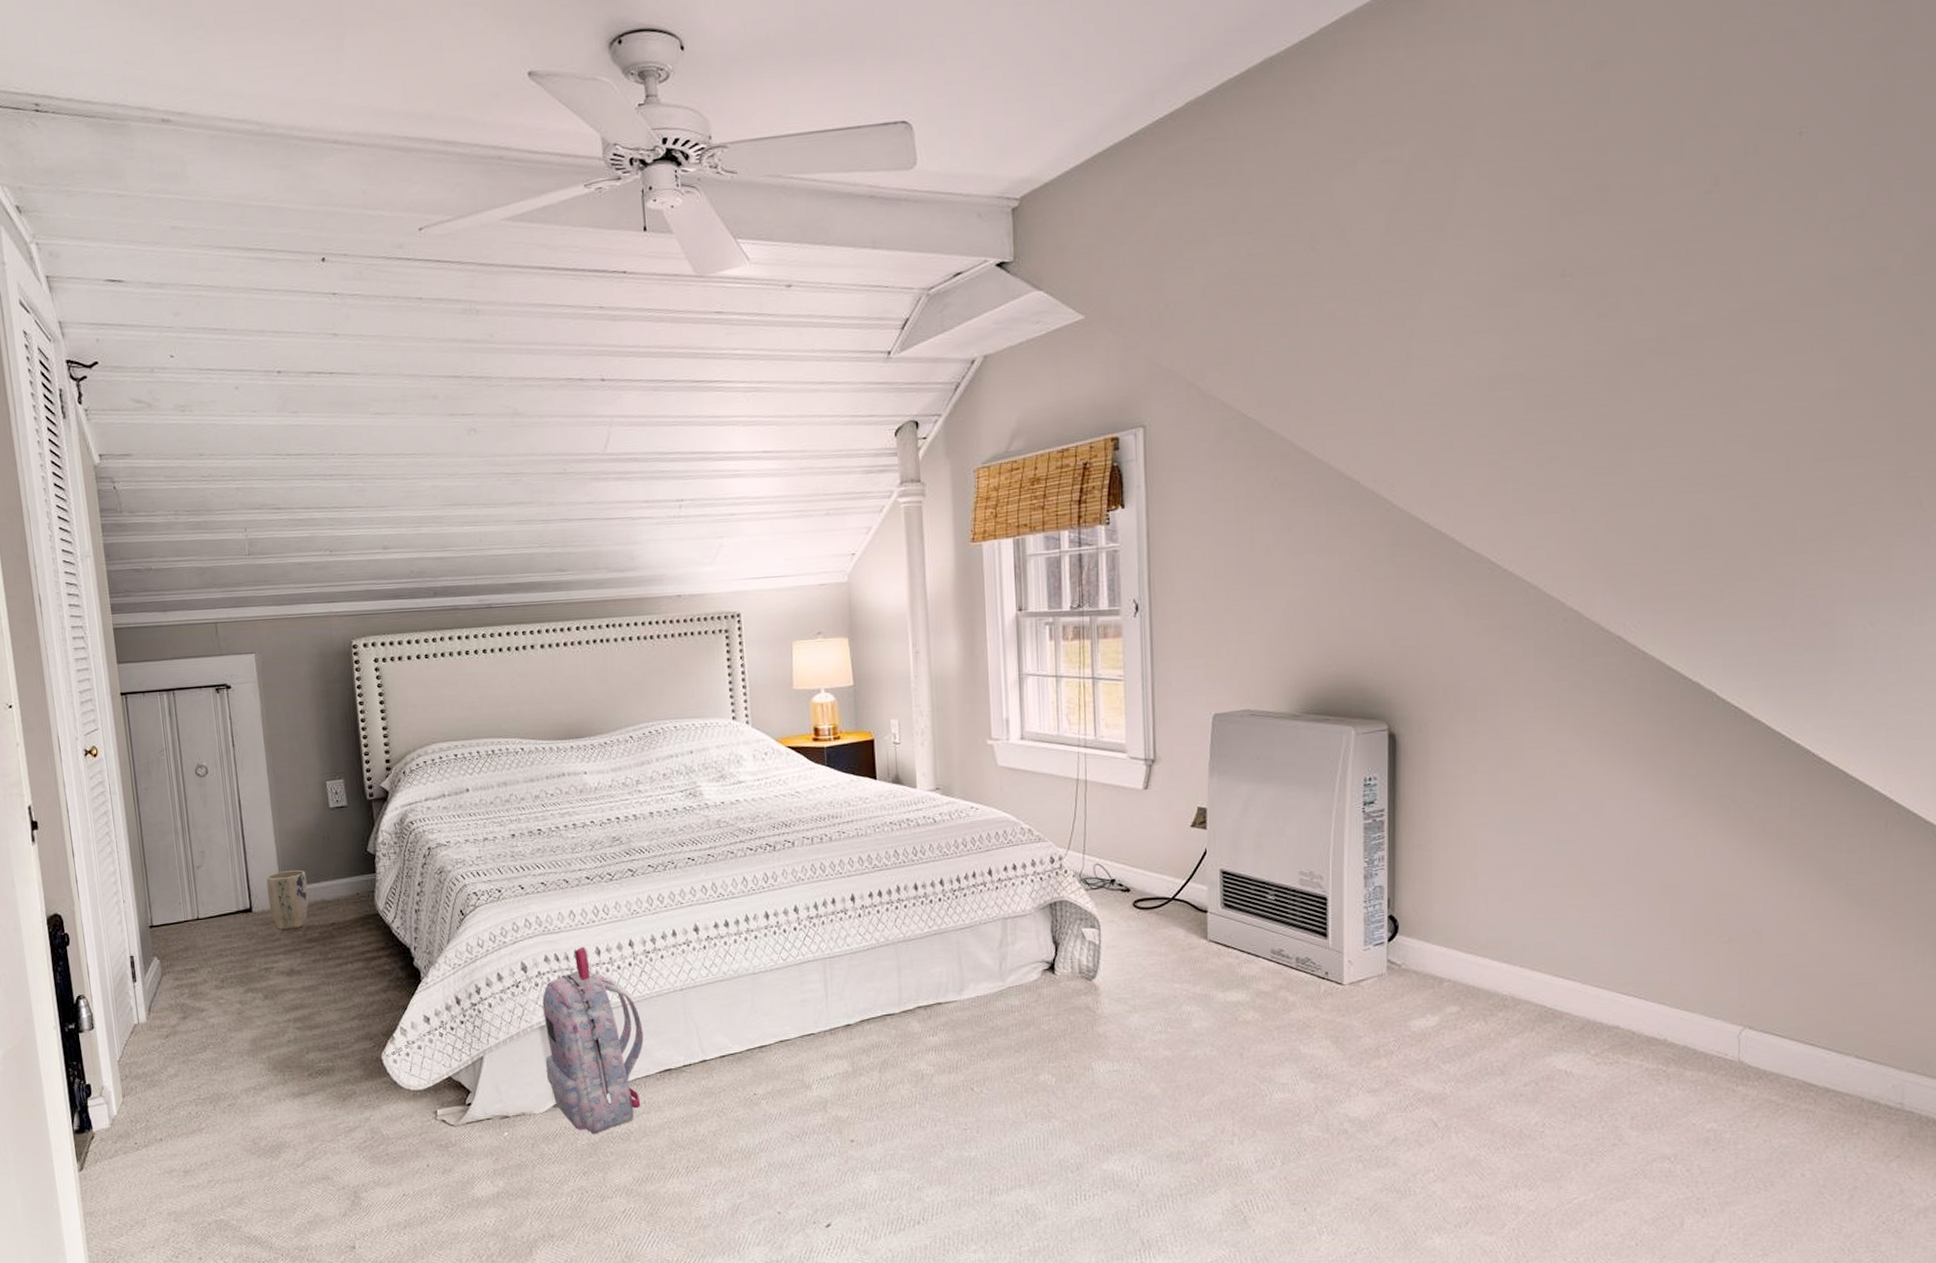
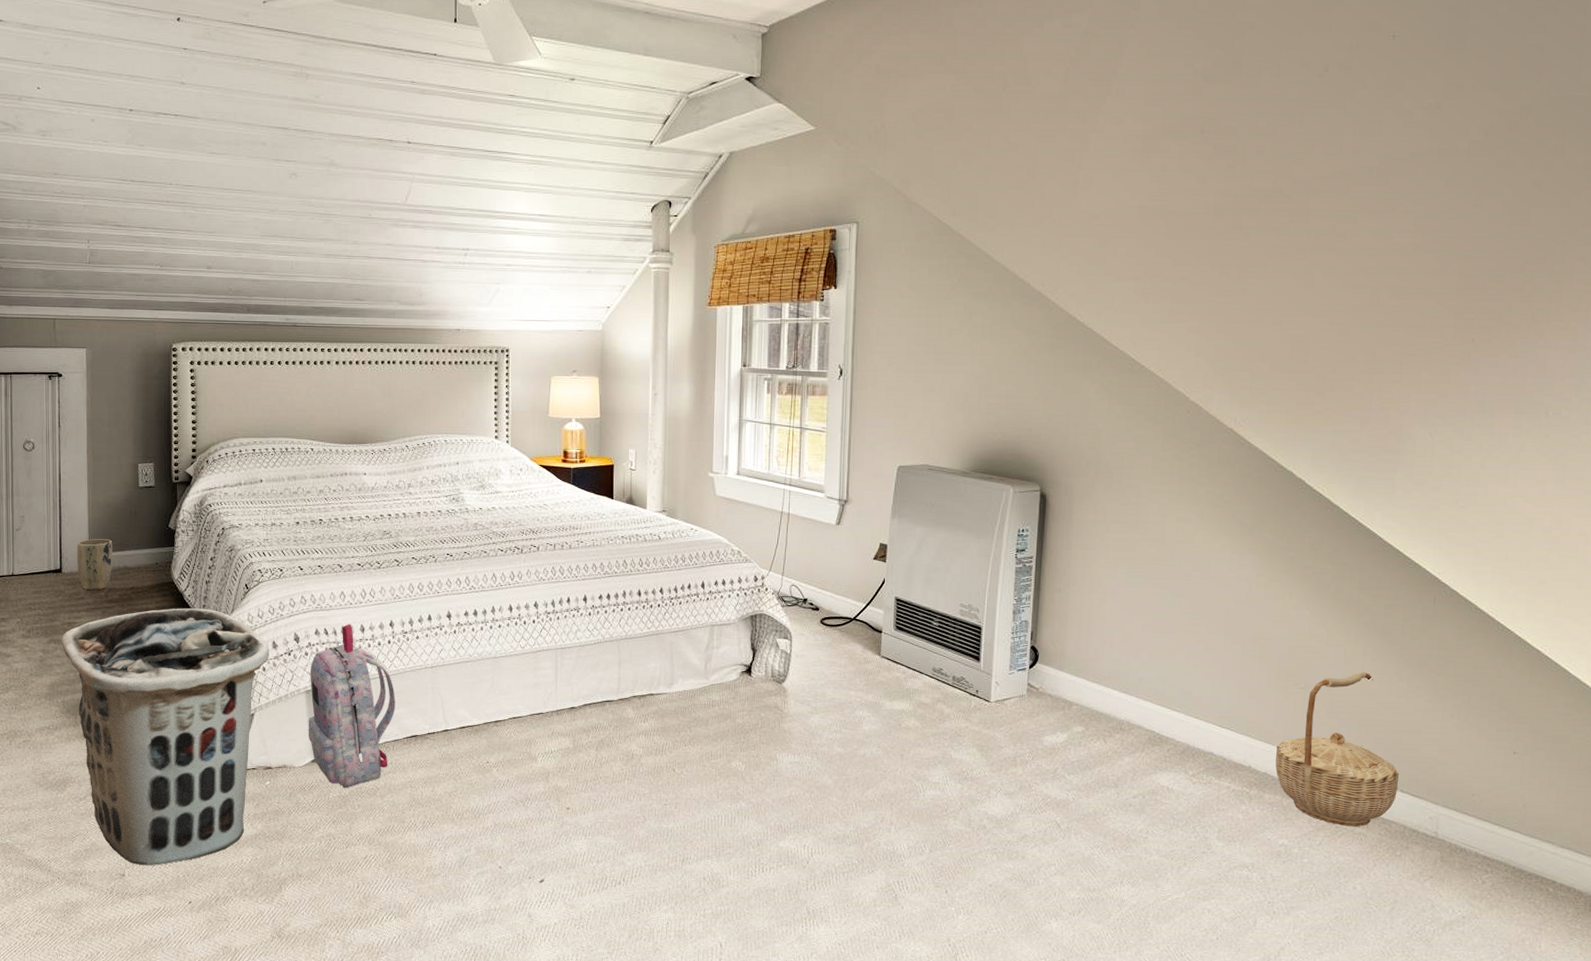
clothes hamper: none [259,941,495,1236] -> present [61,608,270,866]
basket: none [1697,917,1853,1102] -> present [1275,671,1400,826]

